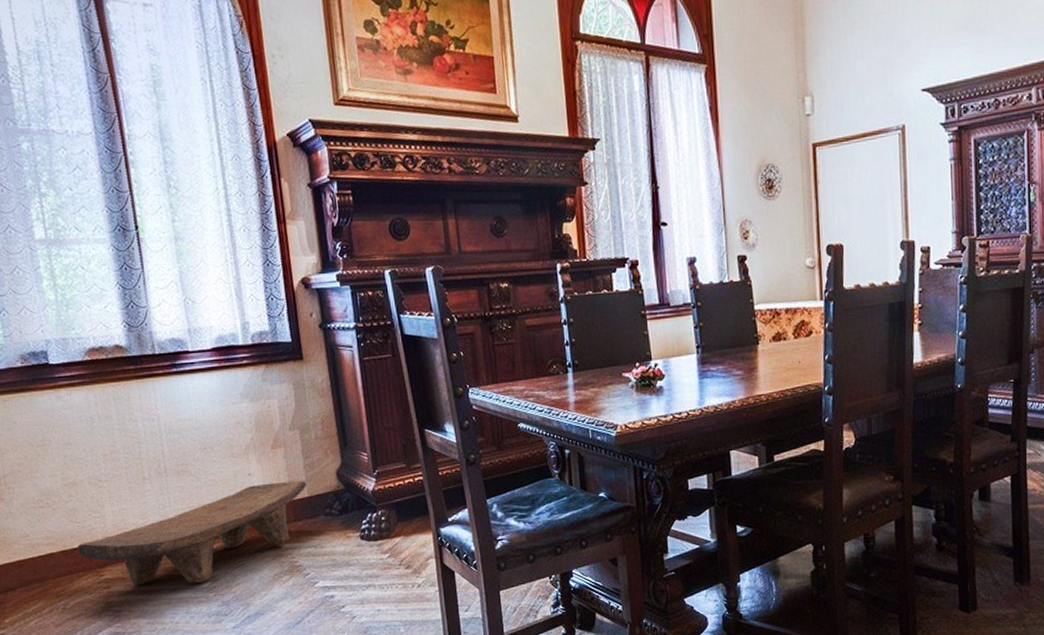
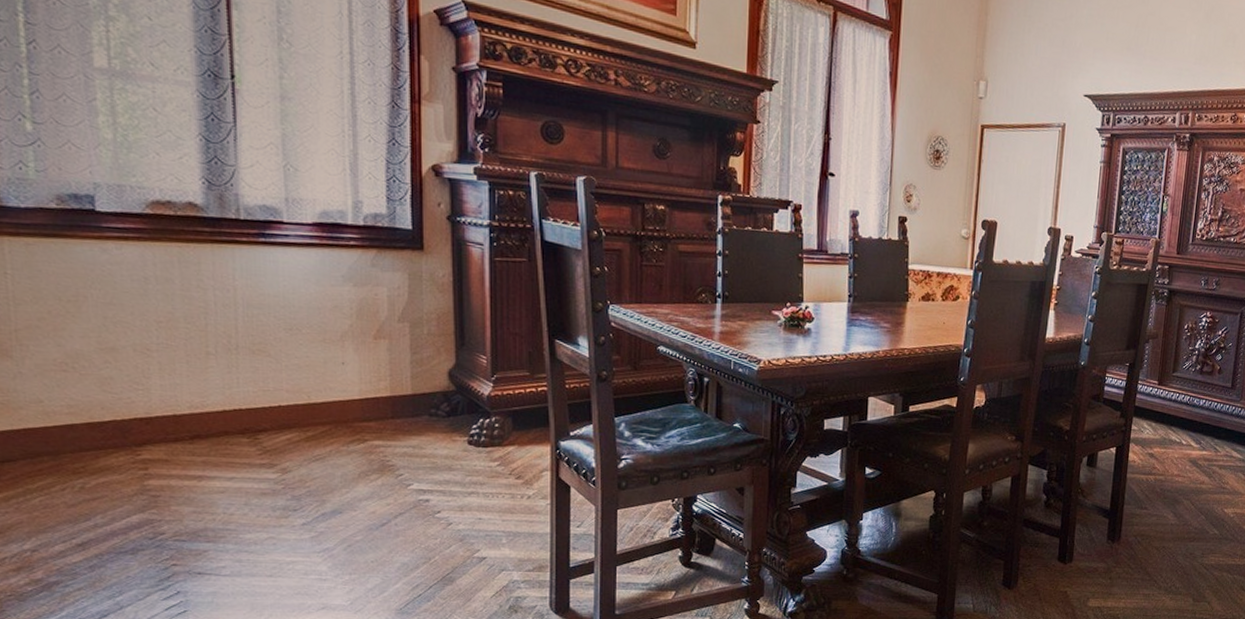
bench: present [77,480,307,586] -> none [108,375,411,473]

